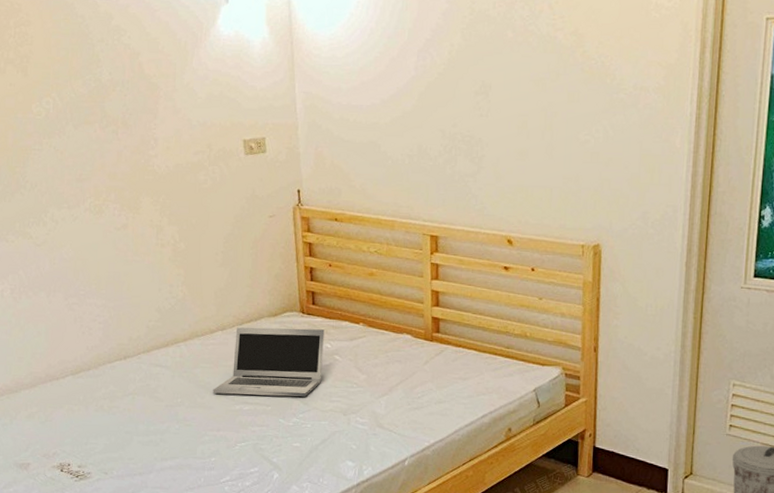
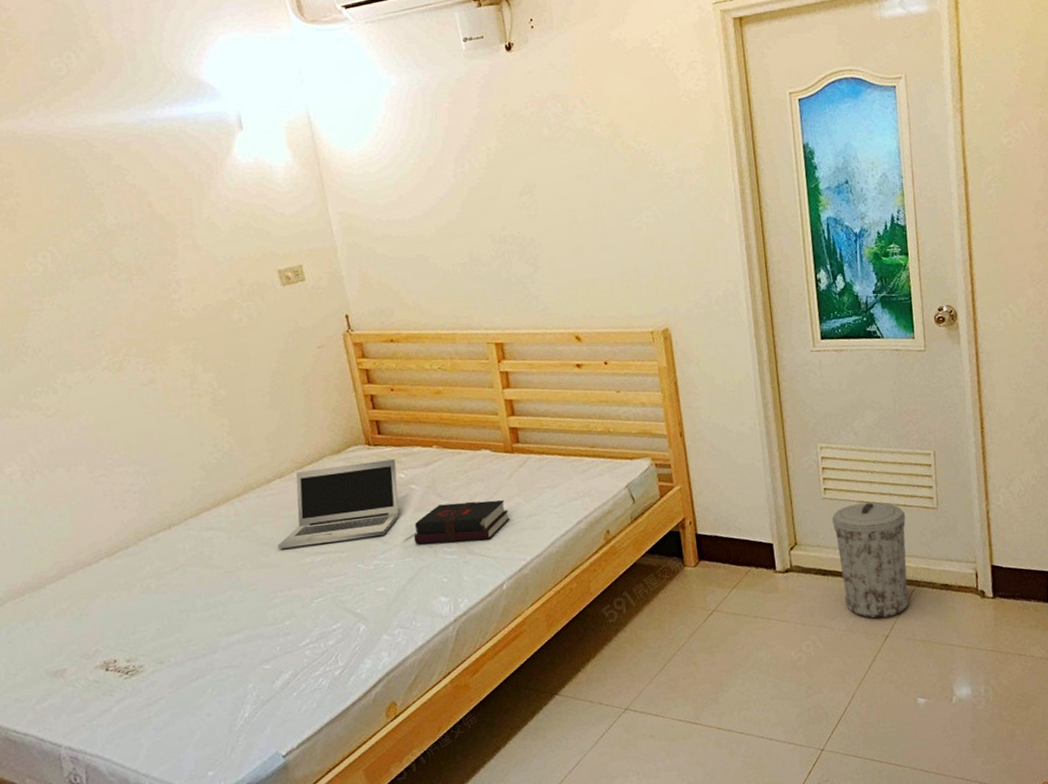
hardback book: none [331,378,421,417] -> present [413,500,510,544]

